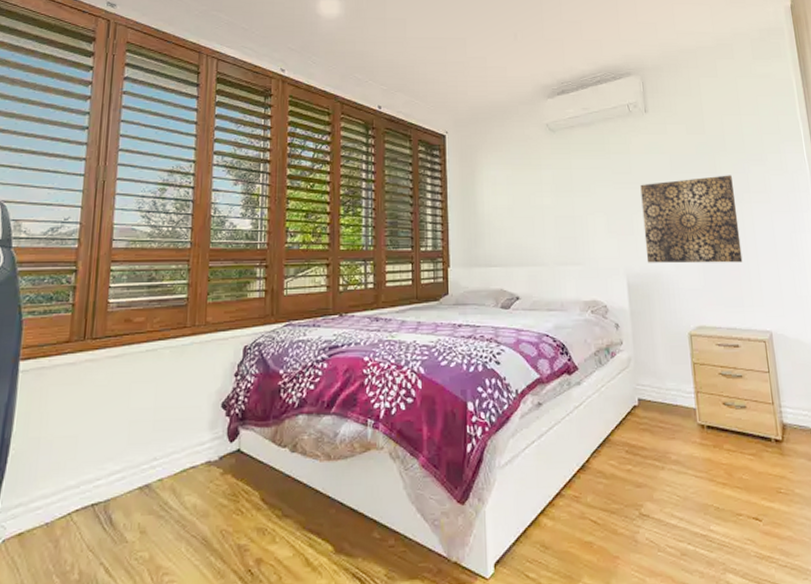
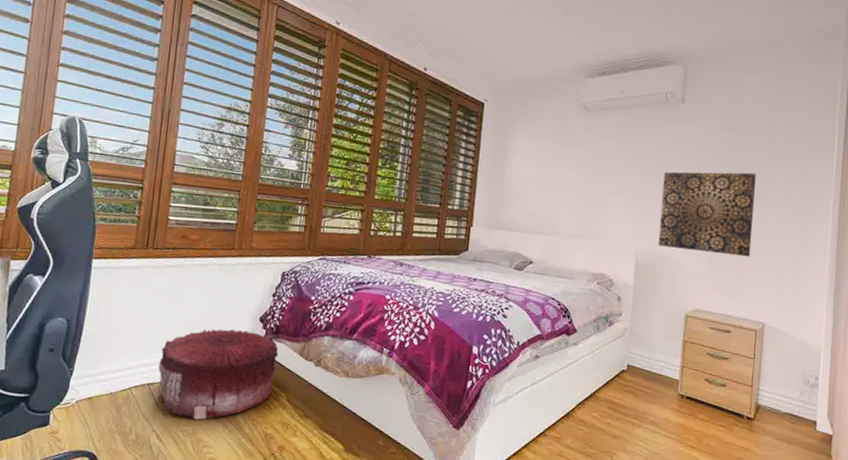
pouf: none [104,421,246,542] -> present [158,328,279,420]

